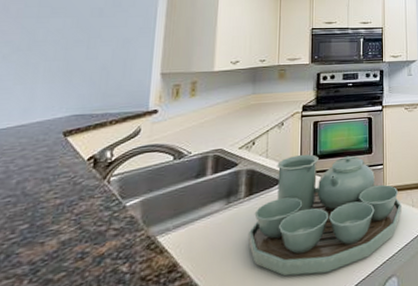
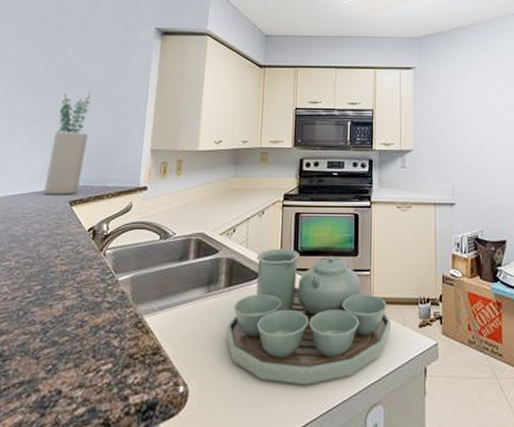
vase: none [28,19,89,128] -> present [43,93,92,195]

